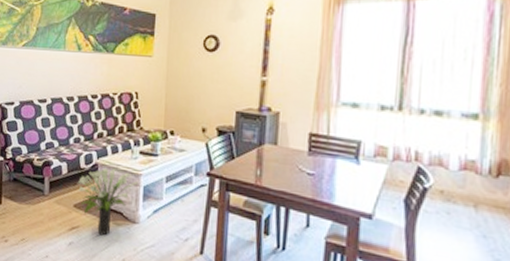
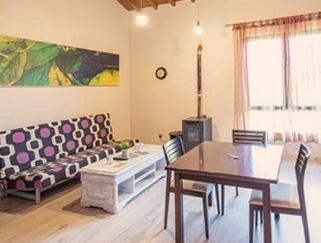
potted plant: present [77,168,138,236] -> none [64,174,113,229]

